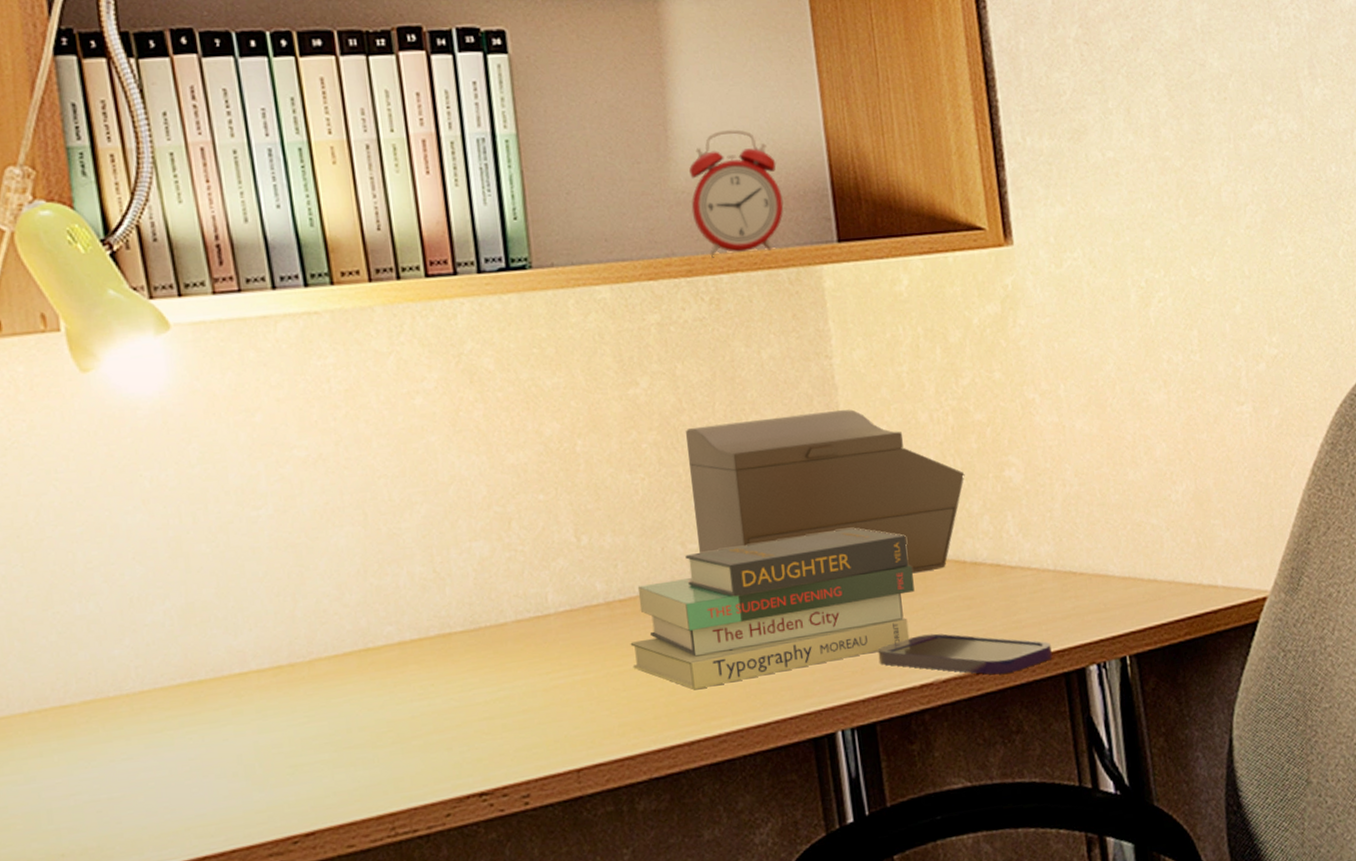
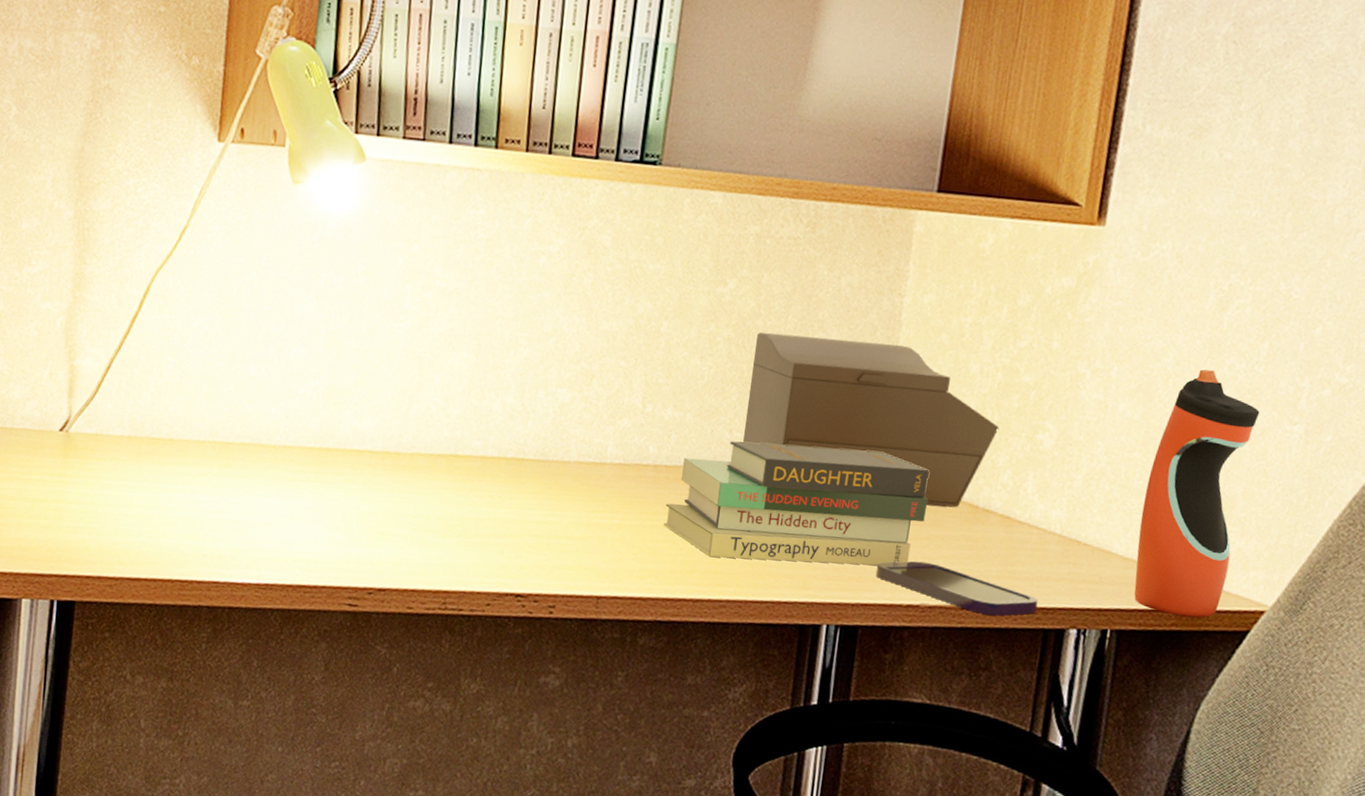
alarm clock: present [689,129,784,257] -> none [811,70,899,188]
water bottle: none [1122,368,1224,625] -> present [1134,369,1260,618]

